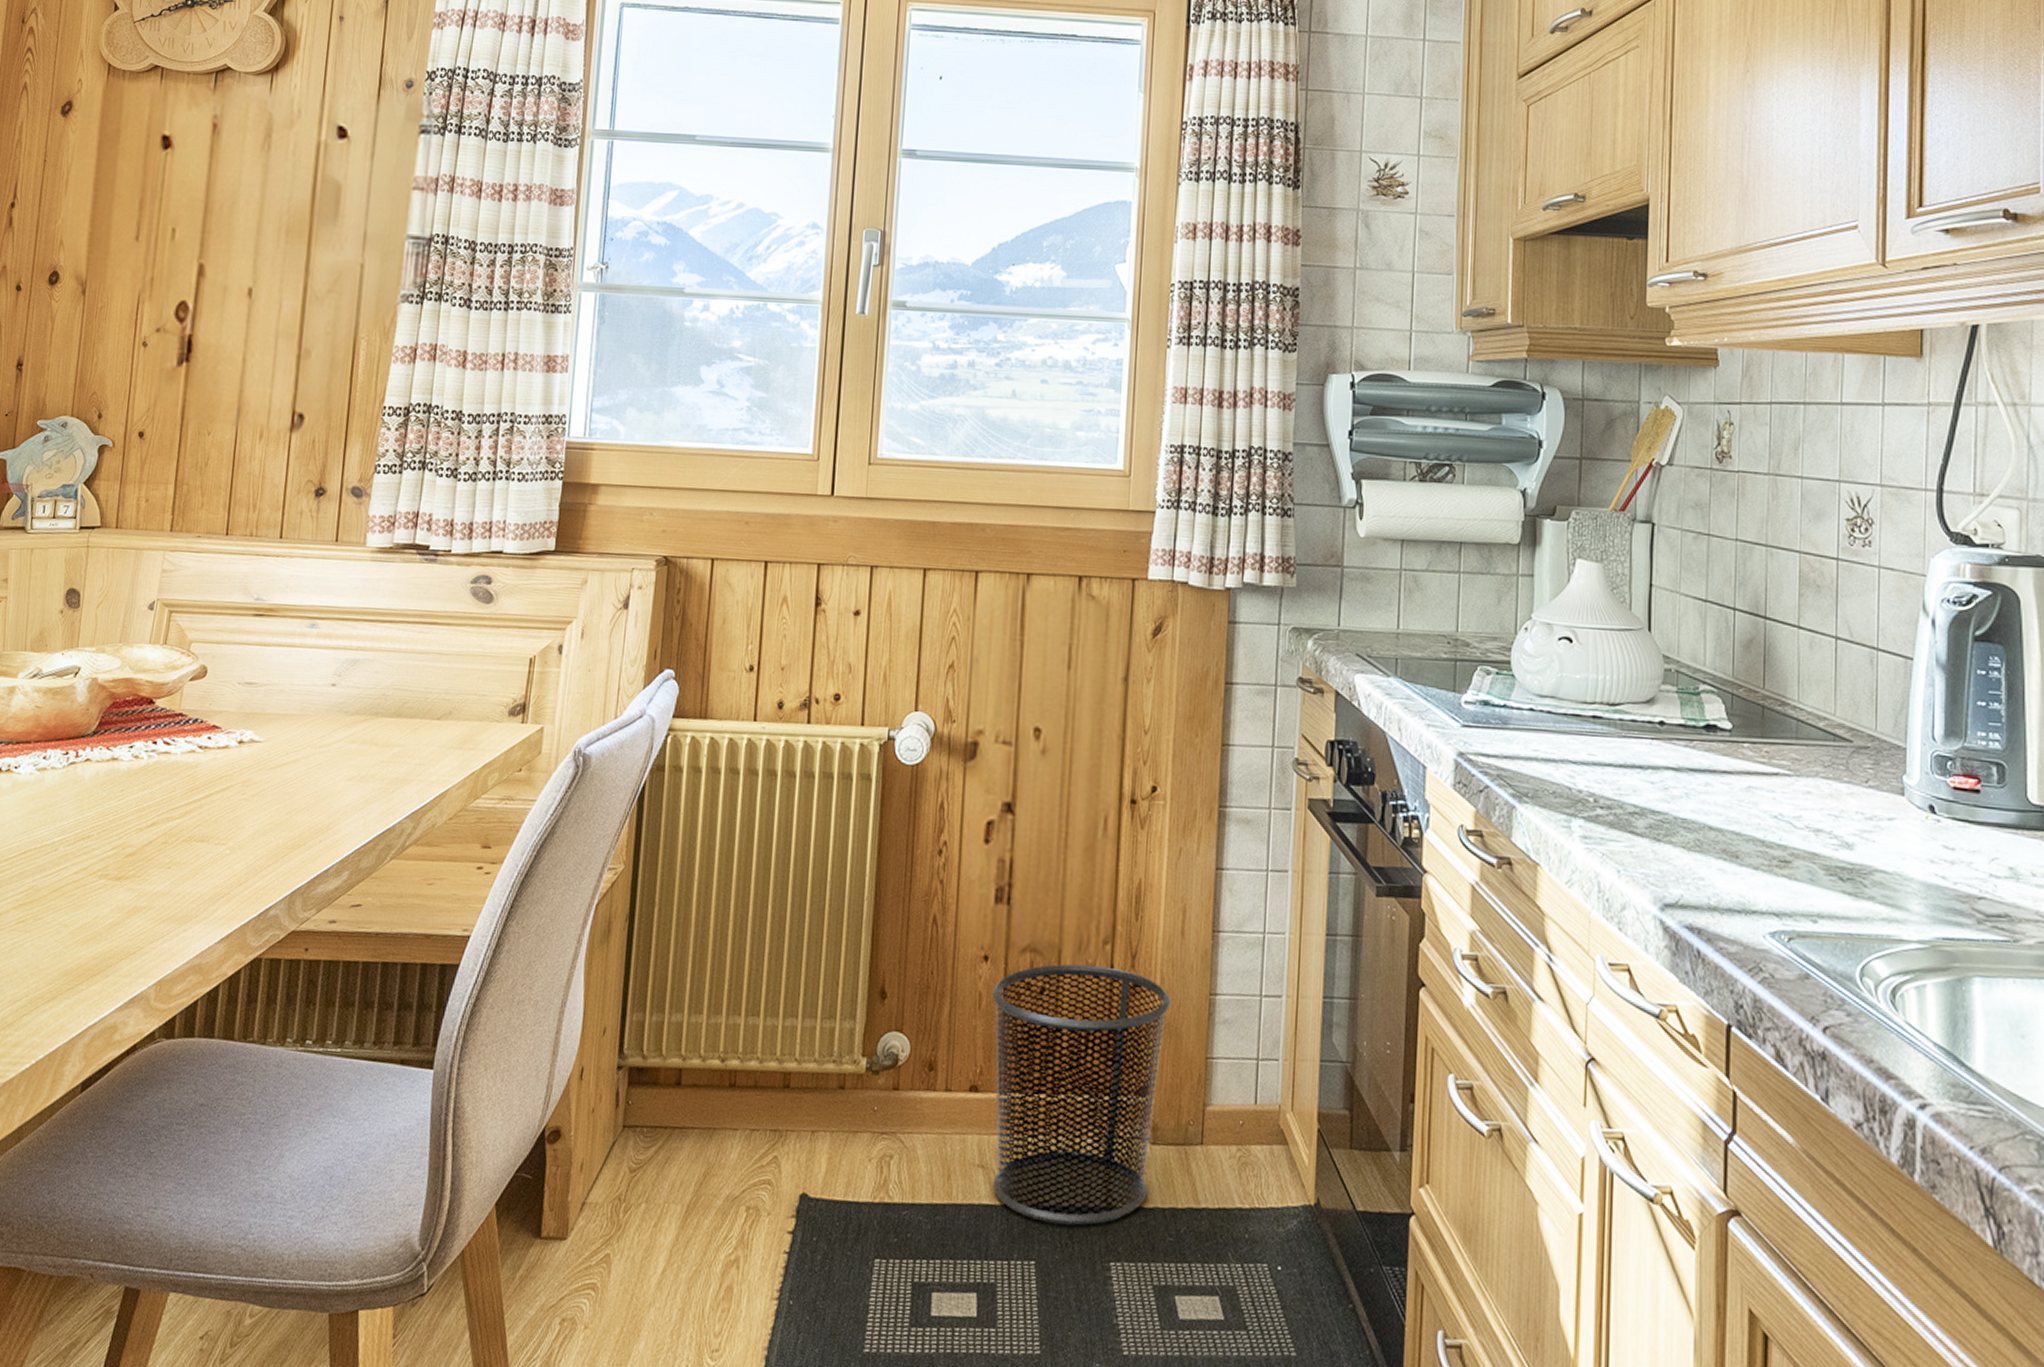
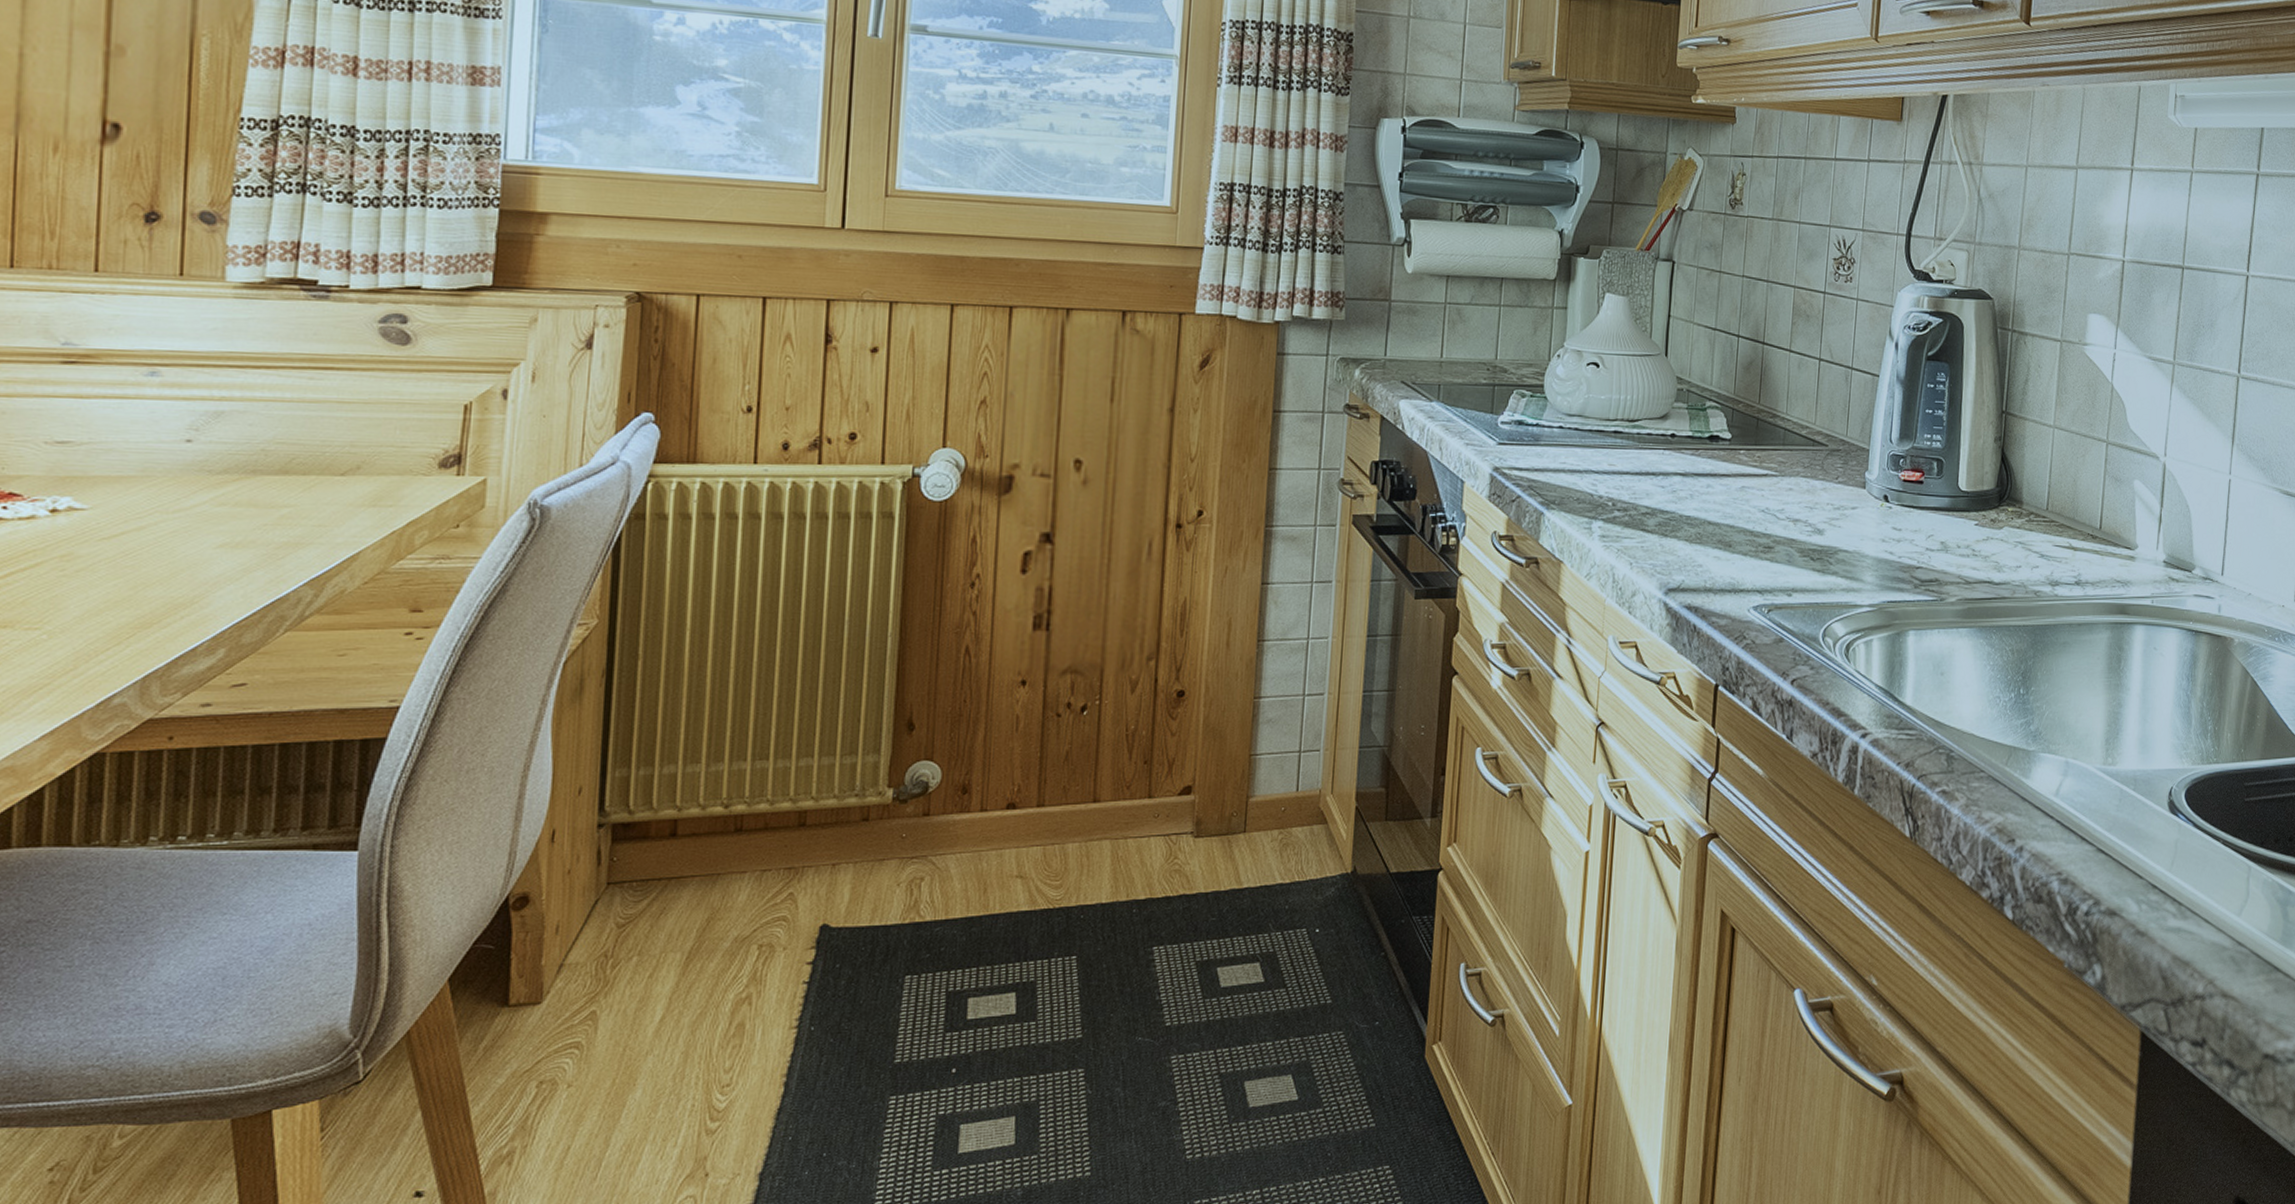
waste bin: present [991,964,1172,1225] -> none [1029,681,1216,920]

